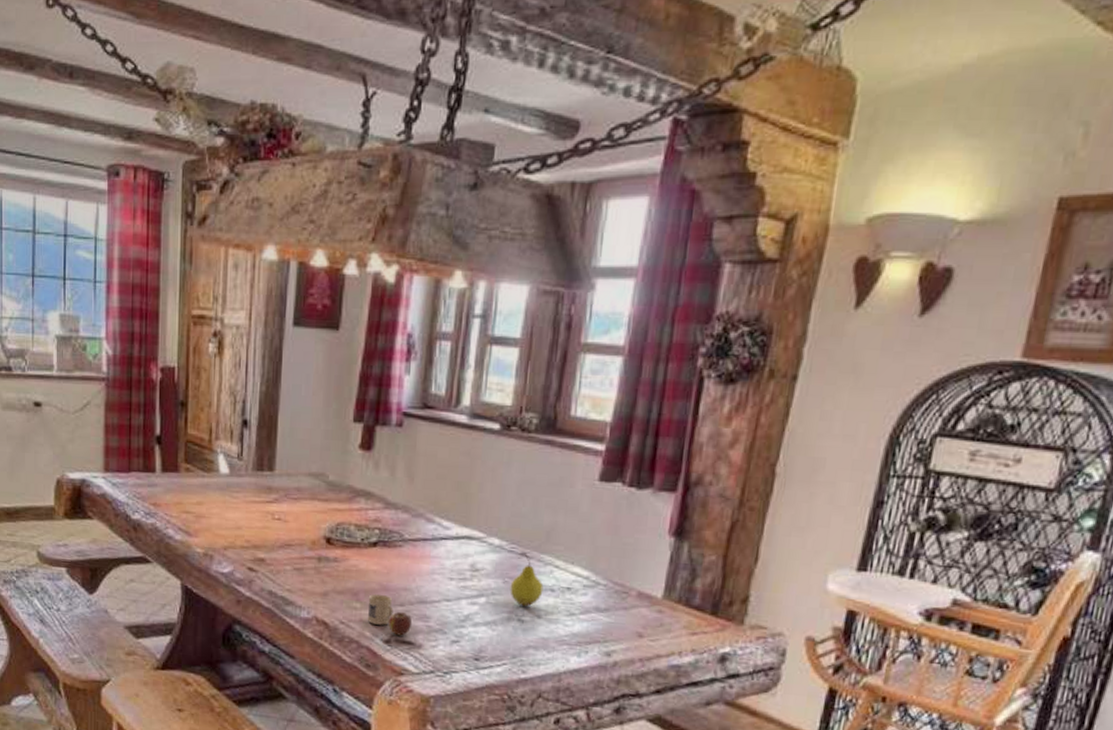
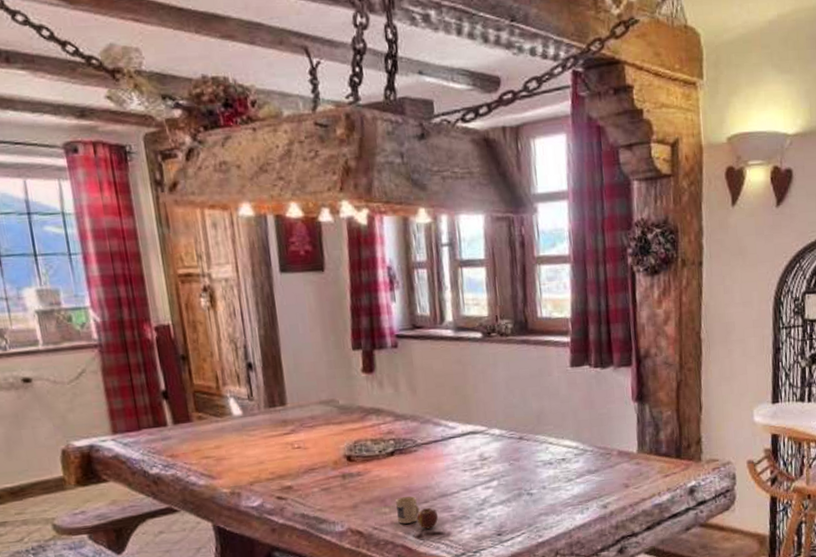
fruit: present [510,552,544,607] -> none [515,436,544,482]

